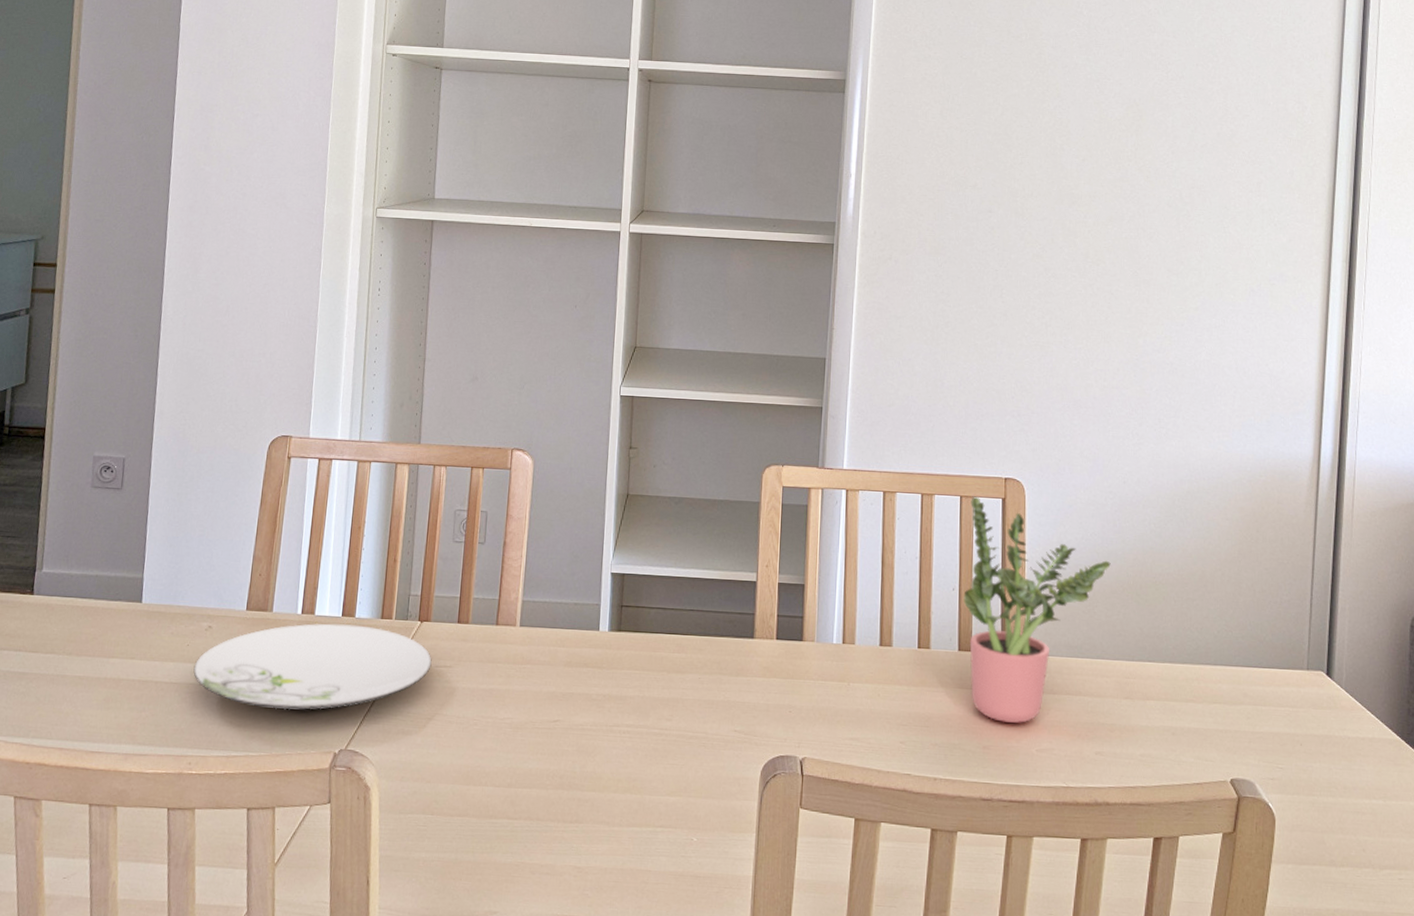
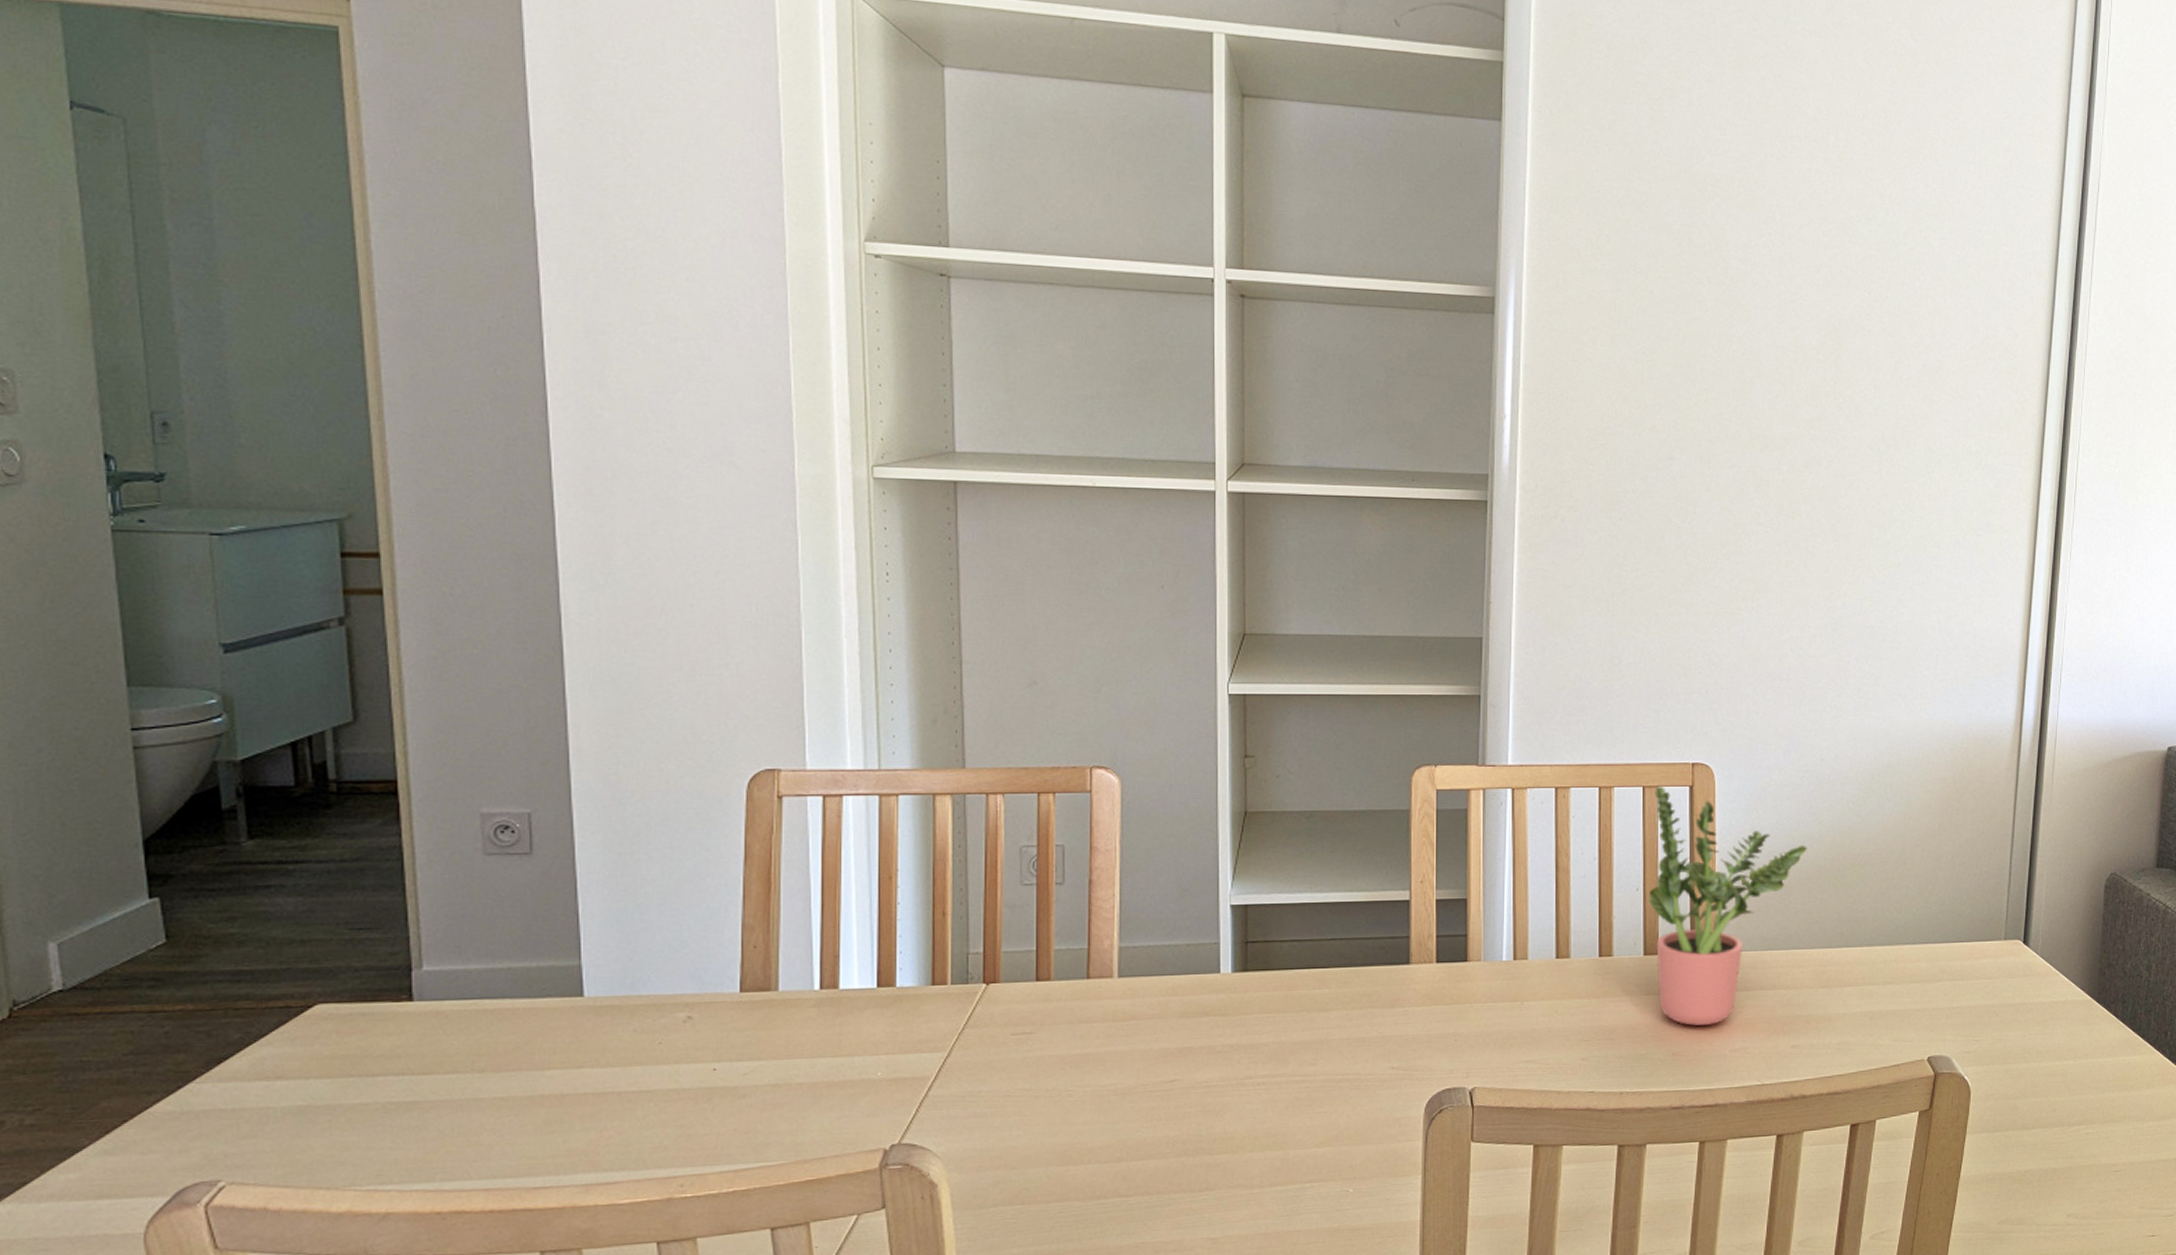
plate: present [193,623,432,710] -> none [672,996,1006,1108]

